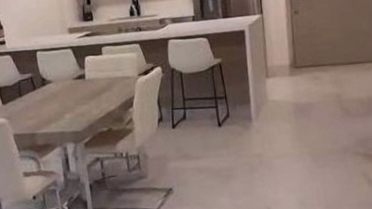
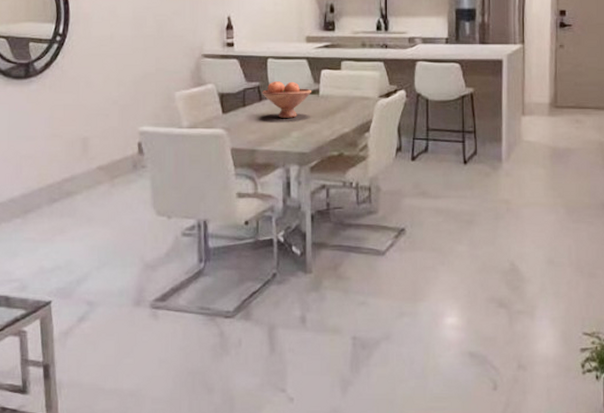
fruit bowl: none [35,69,79,103] -> present [262,81,312,118]

